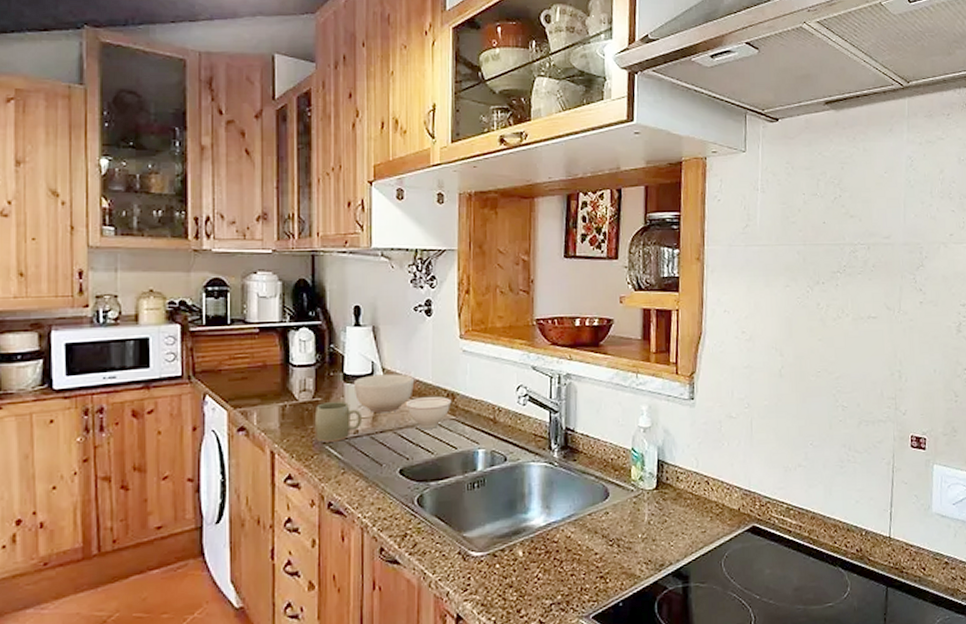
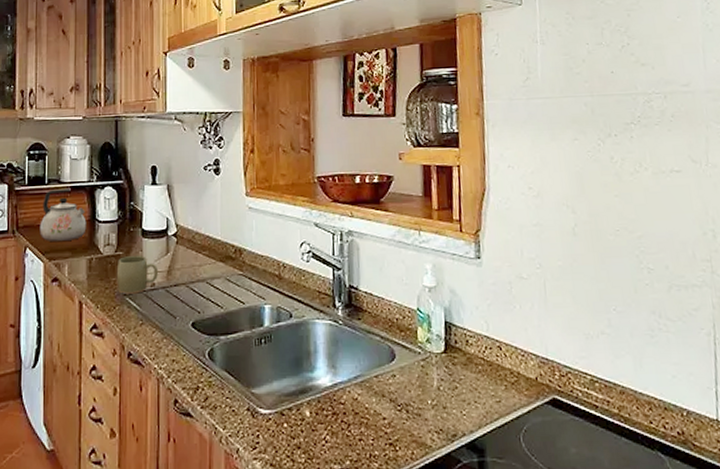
kettle: none [221,330,278,389] -> present [39,189,87,242]
bowl: present [353,373,415,413] -> none [150,229,205,268]
bowl: present [406,396,452,429] -> none [197,251,239,284]

